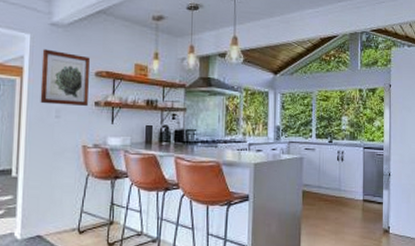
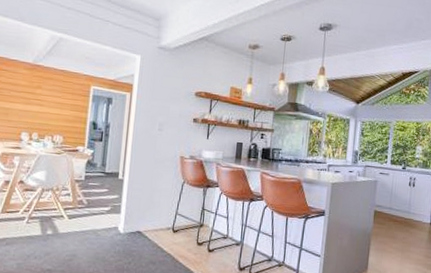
wall art: present [40,49,90,106] -> none [146,69,191,122]

